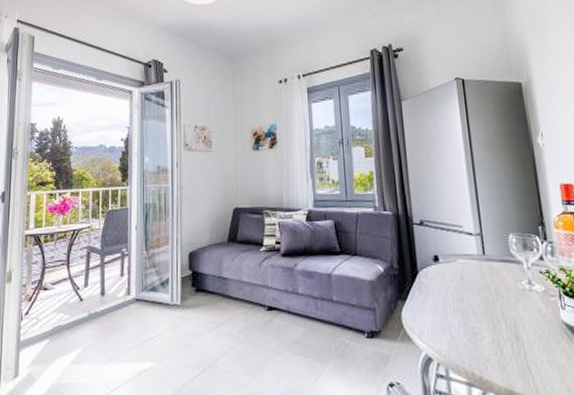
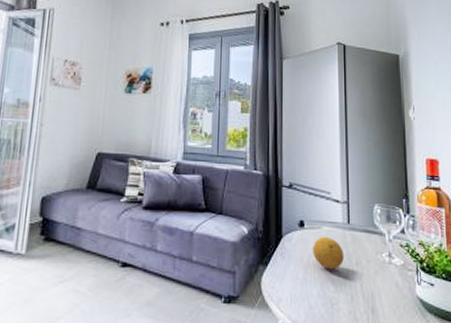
fruit: none [449,268,482,301] -> present [313,236,344,270]

